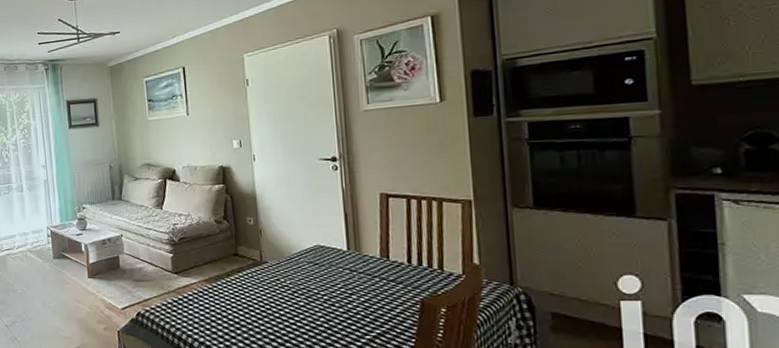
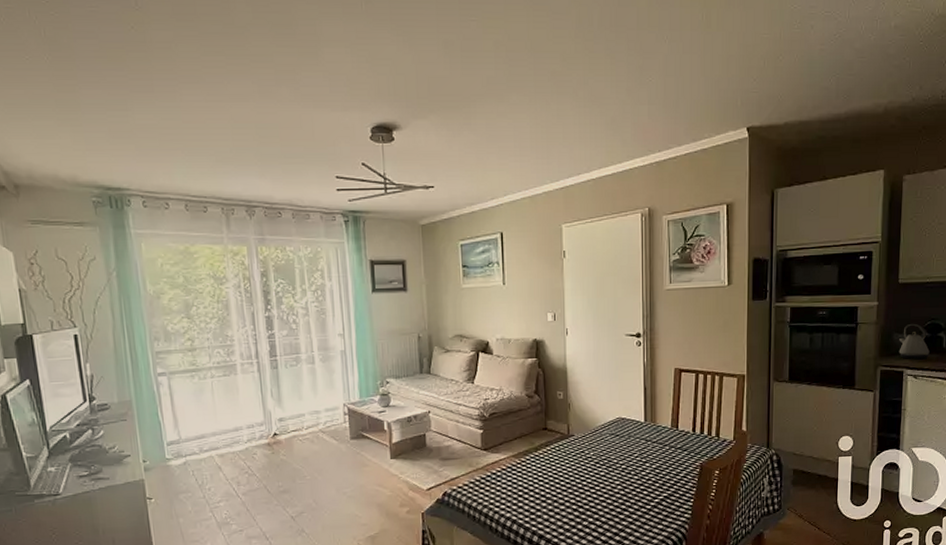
kettle: none [702,133,757,181] -> present [899,323,930,360]

